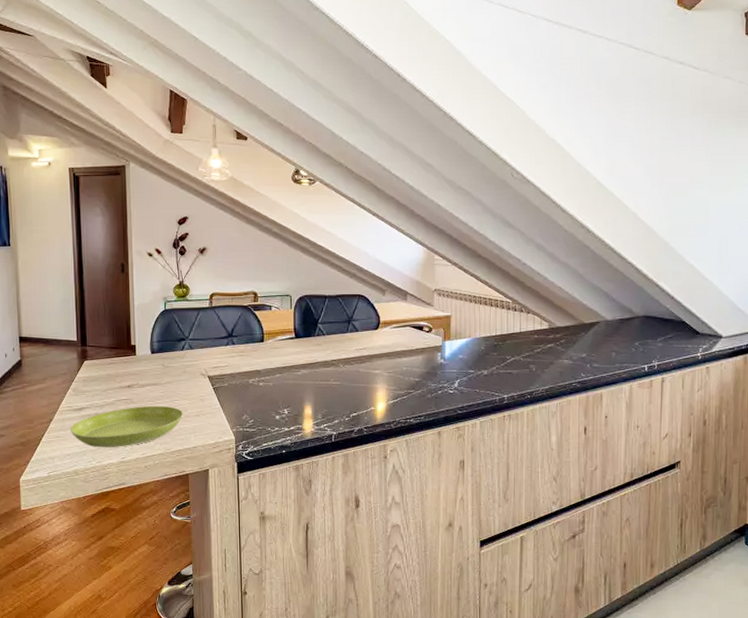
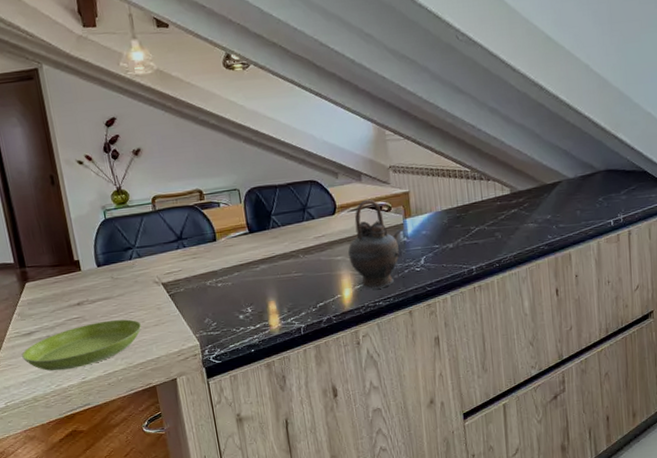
teapot: none [386,318,438,406] -> present [348,199,401,290]

